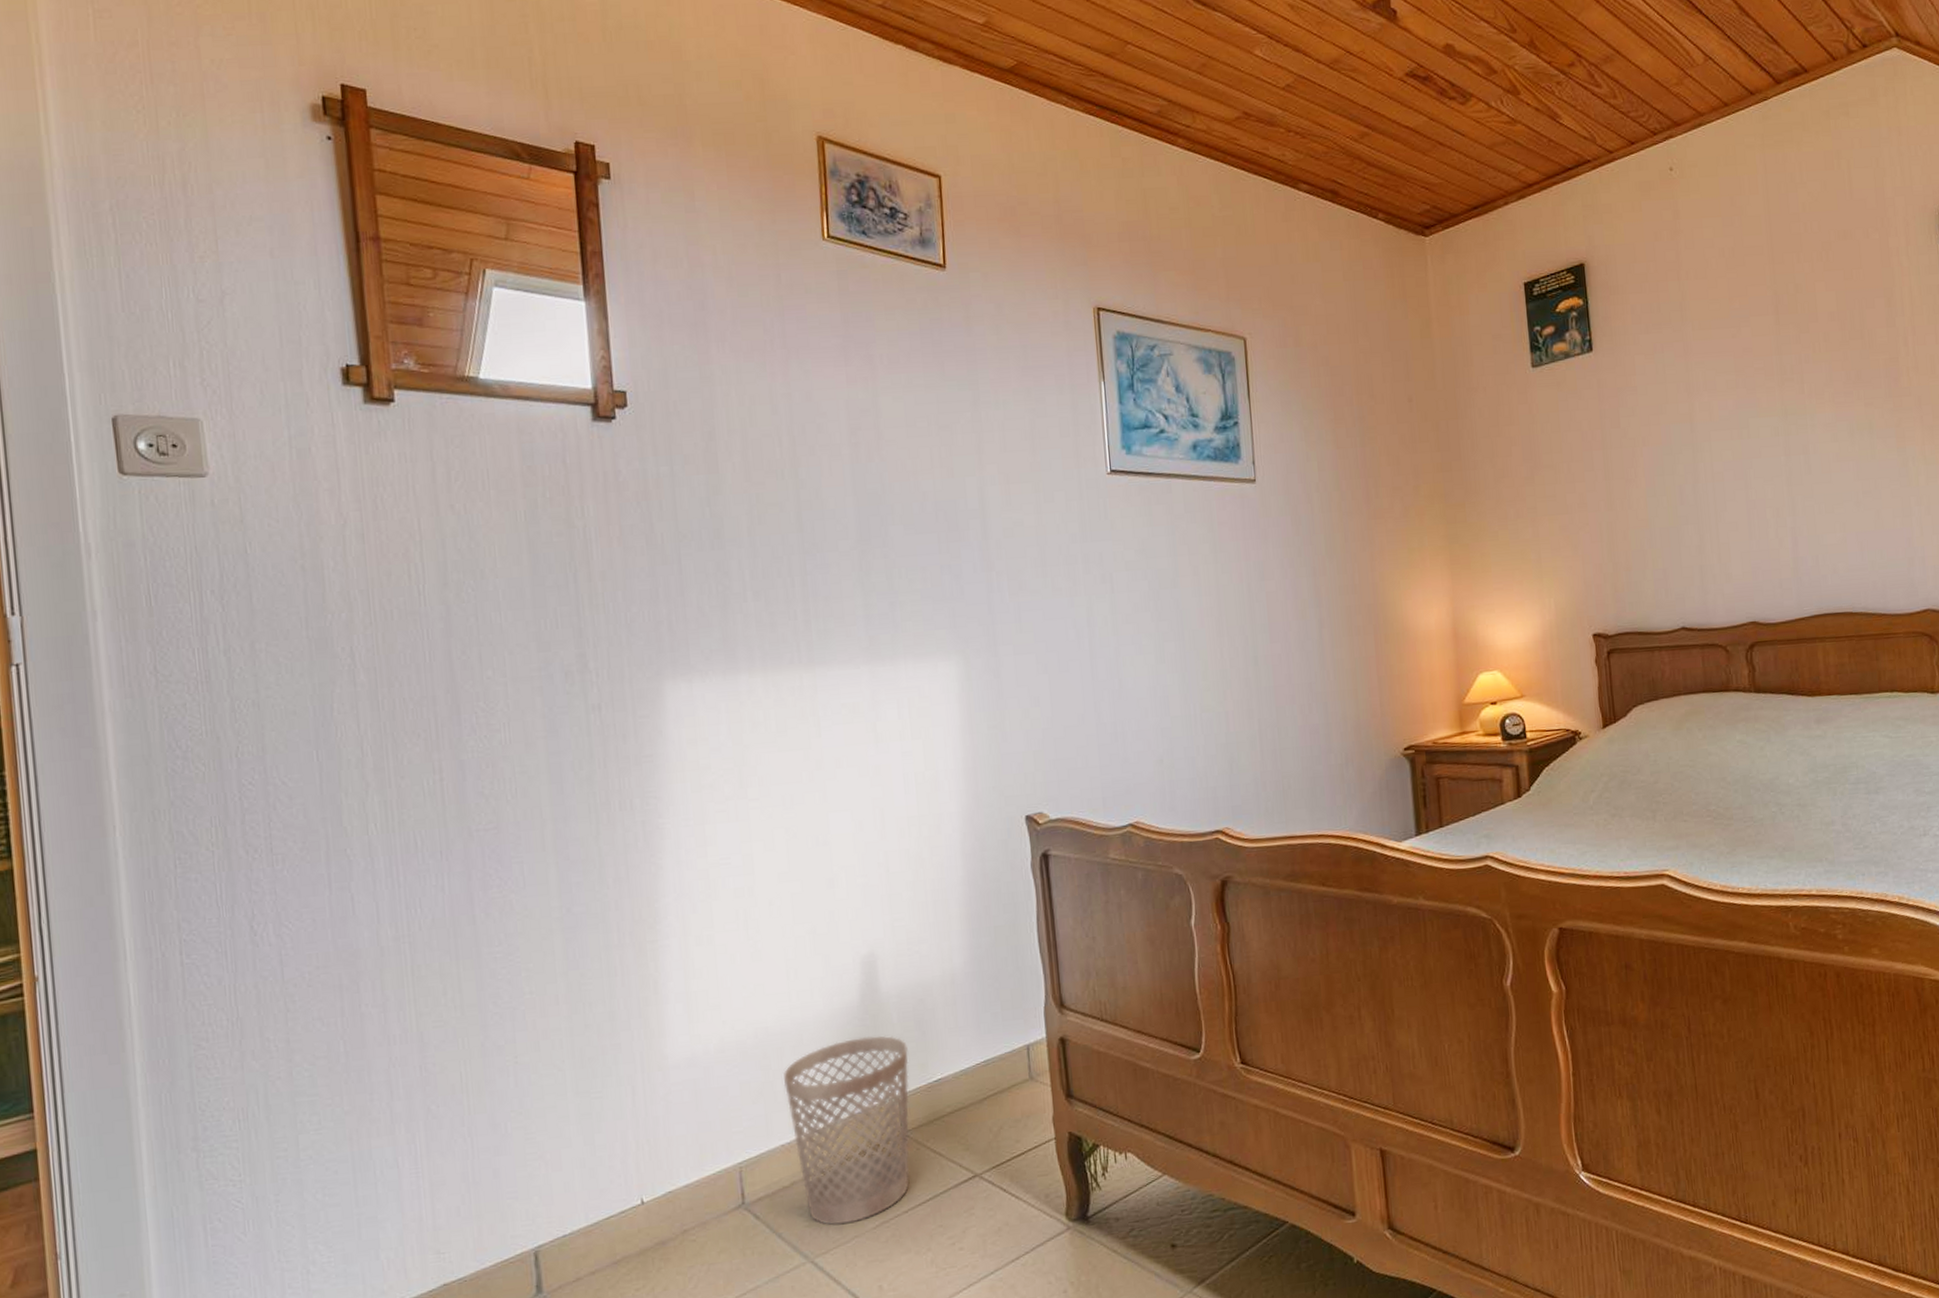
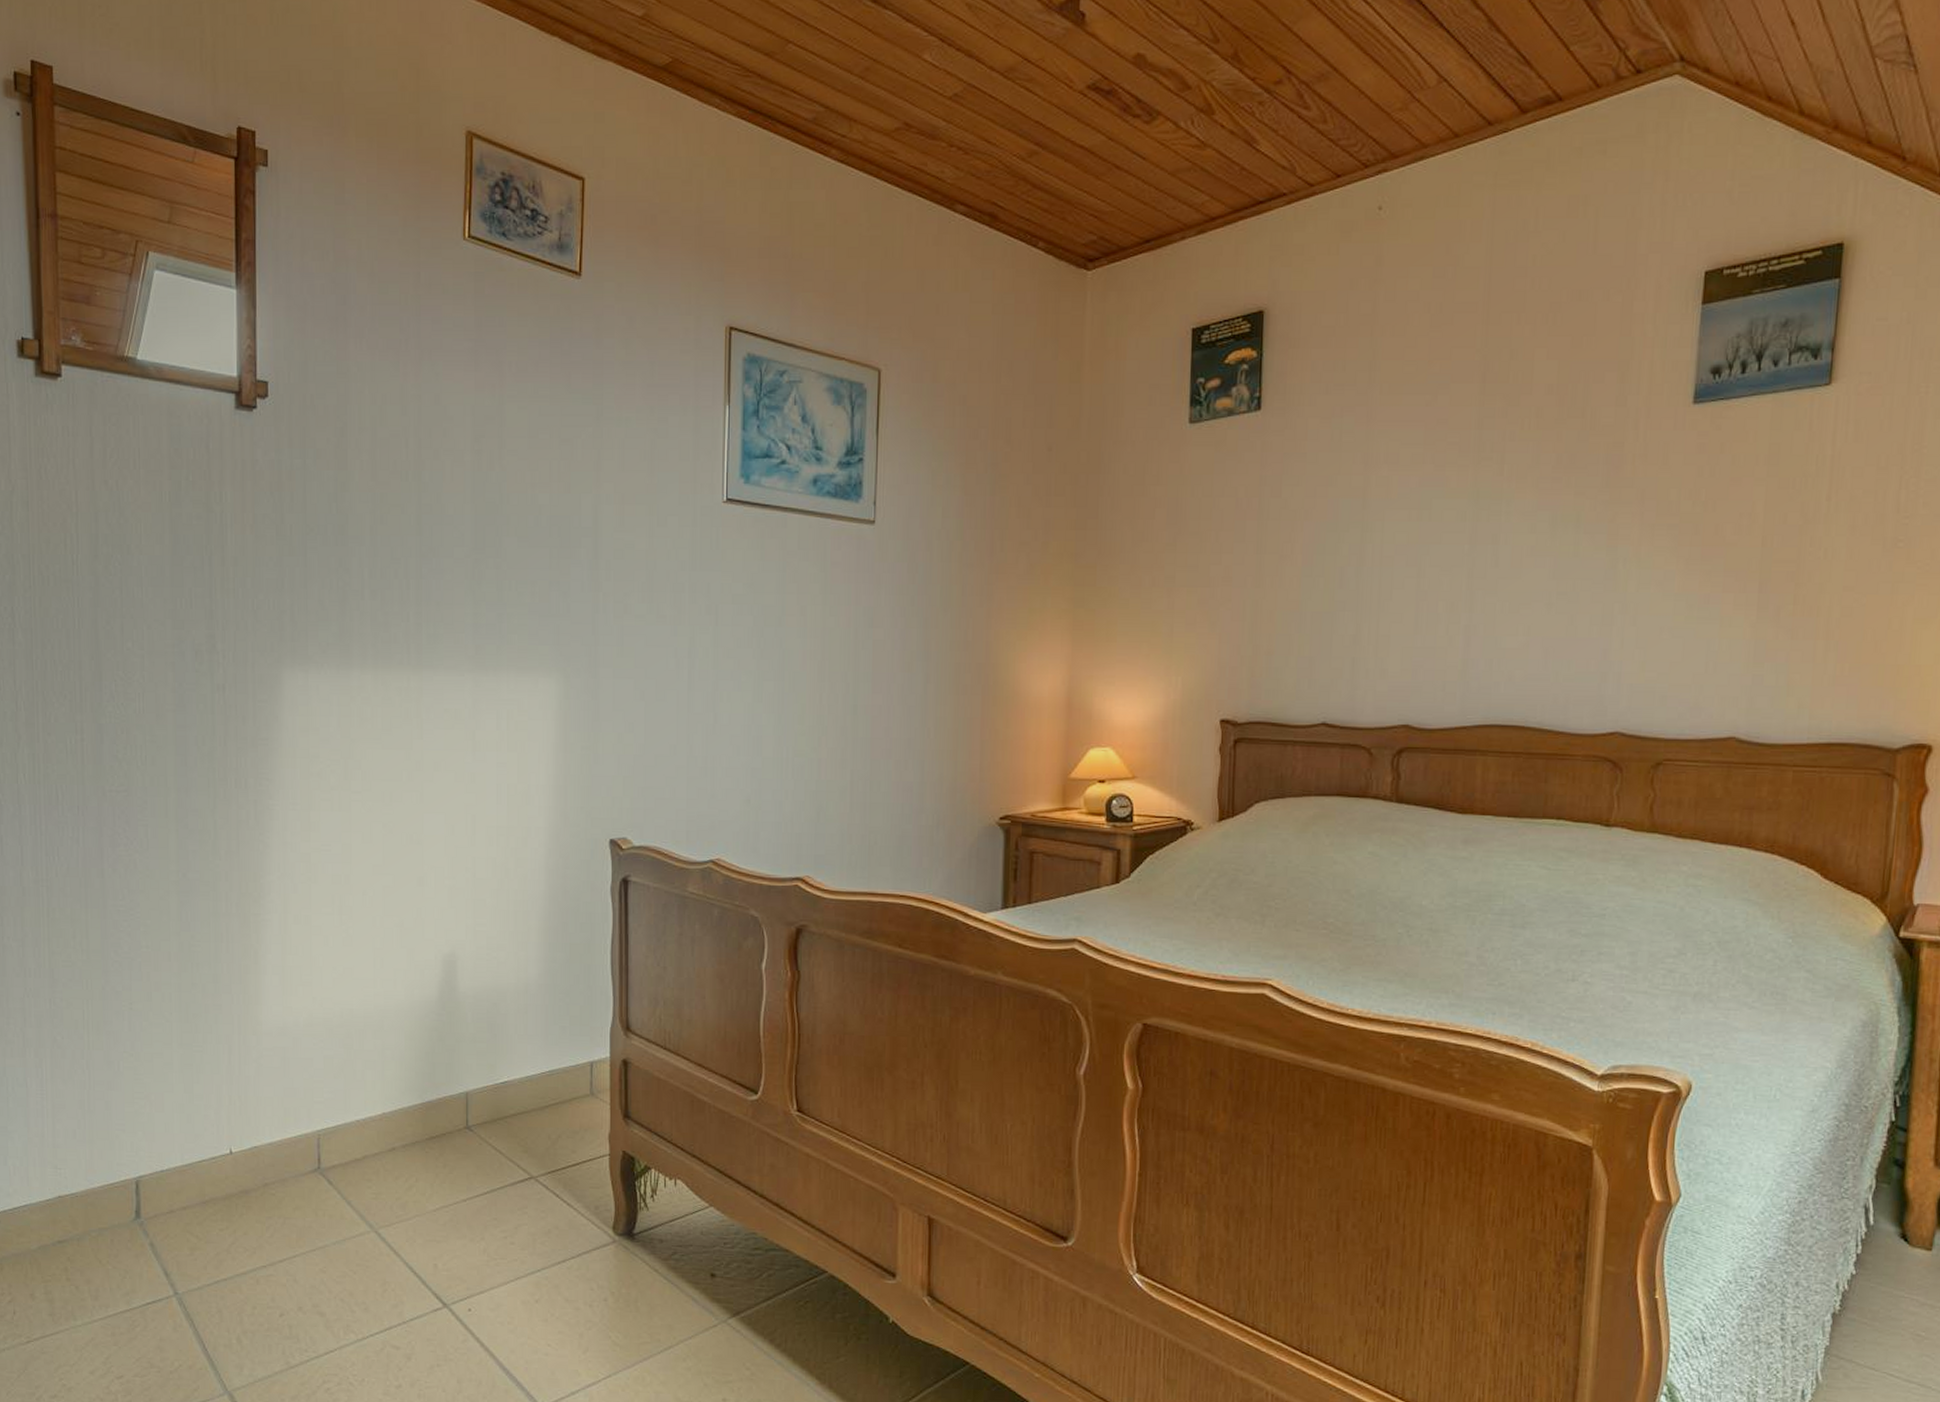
wastebasket: present [784,1035,910,1226] -> none [364,1031,479,1203]

